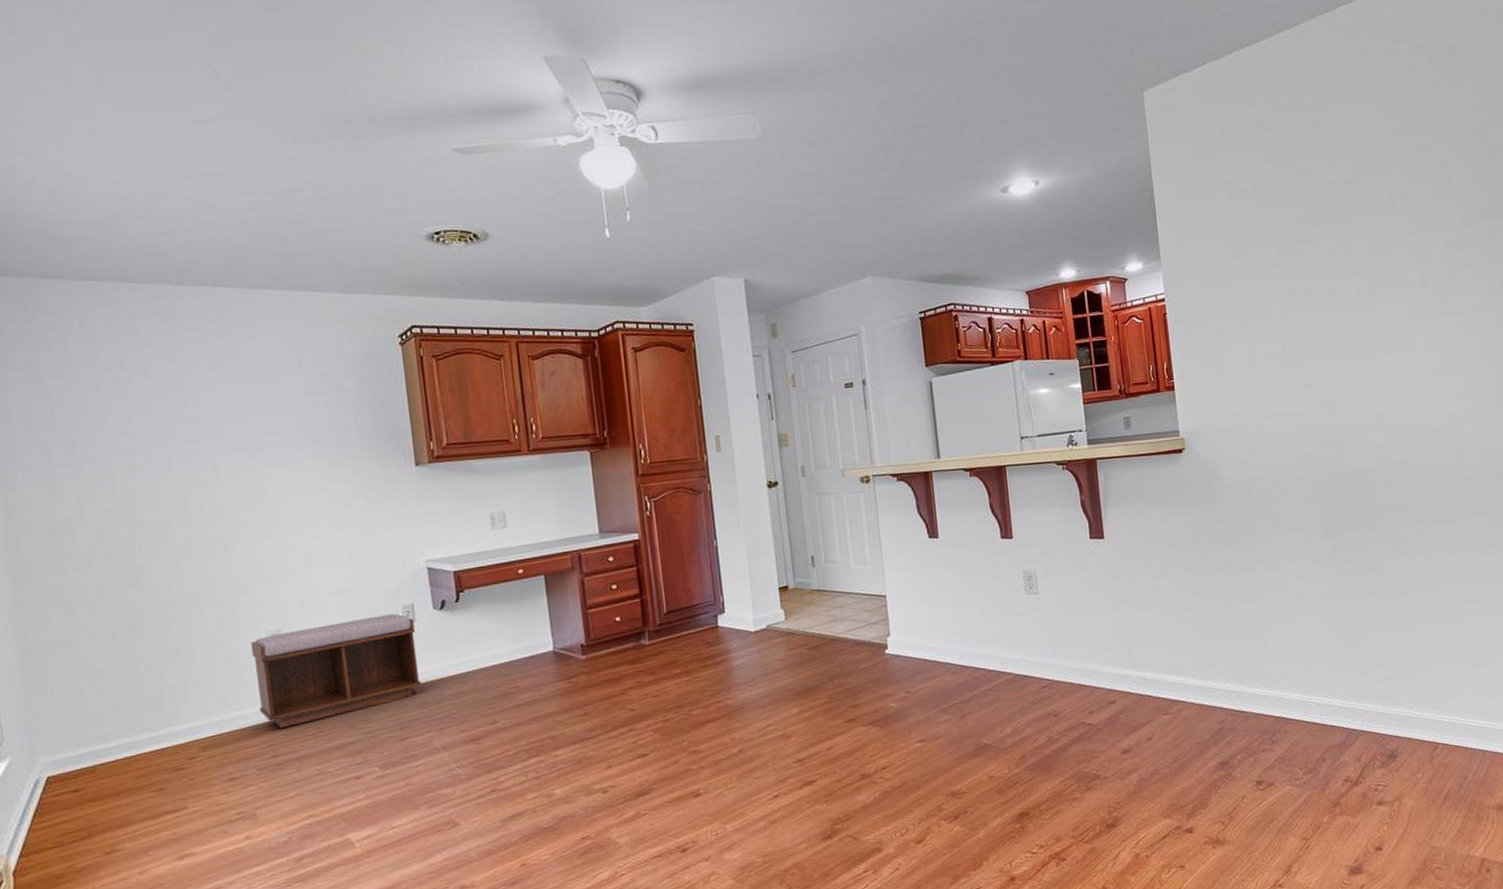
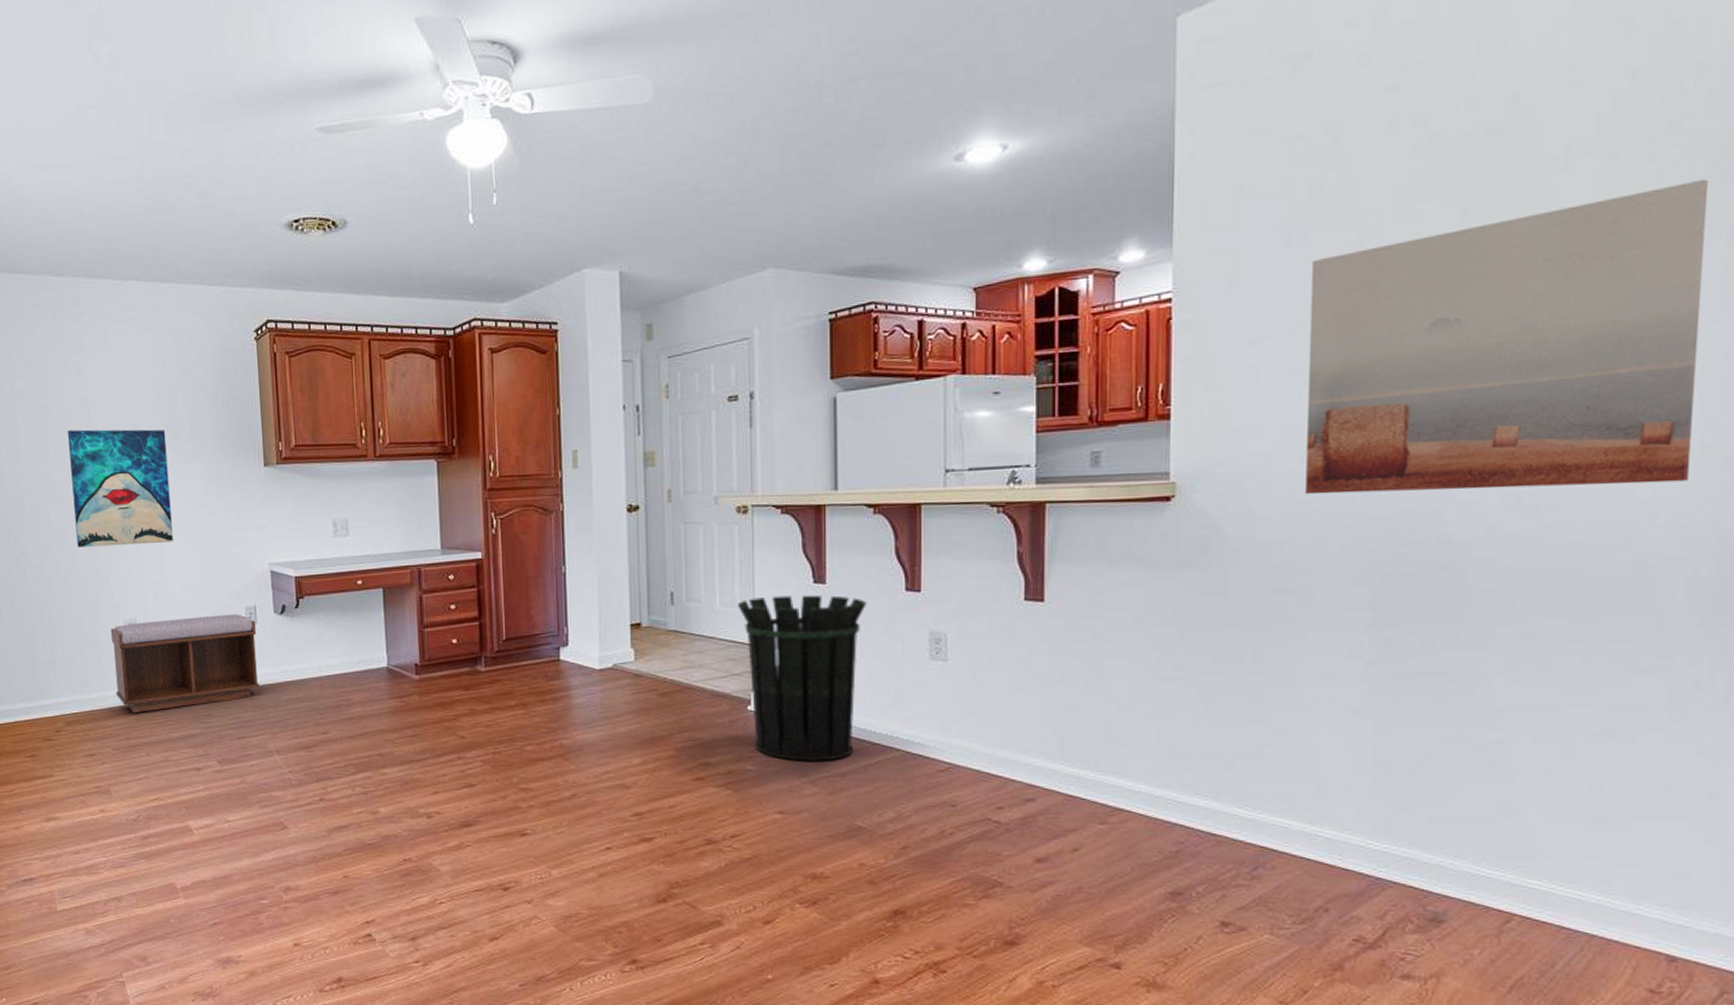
wall art: none [192,435,319,561] -> present [67,429,173,547]
waste bin: none [868,547,975,694] -> present [737,595,868,762]
wall art: none [1251,216,1491,443] -> present [1305,179,1710,495]

